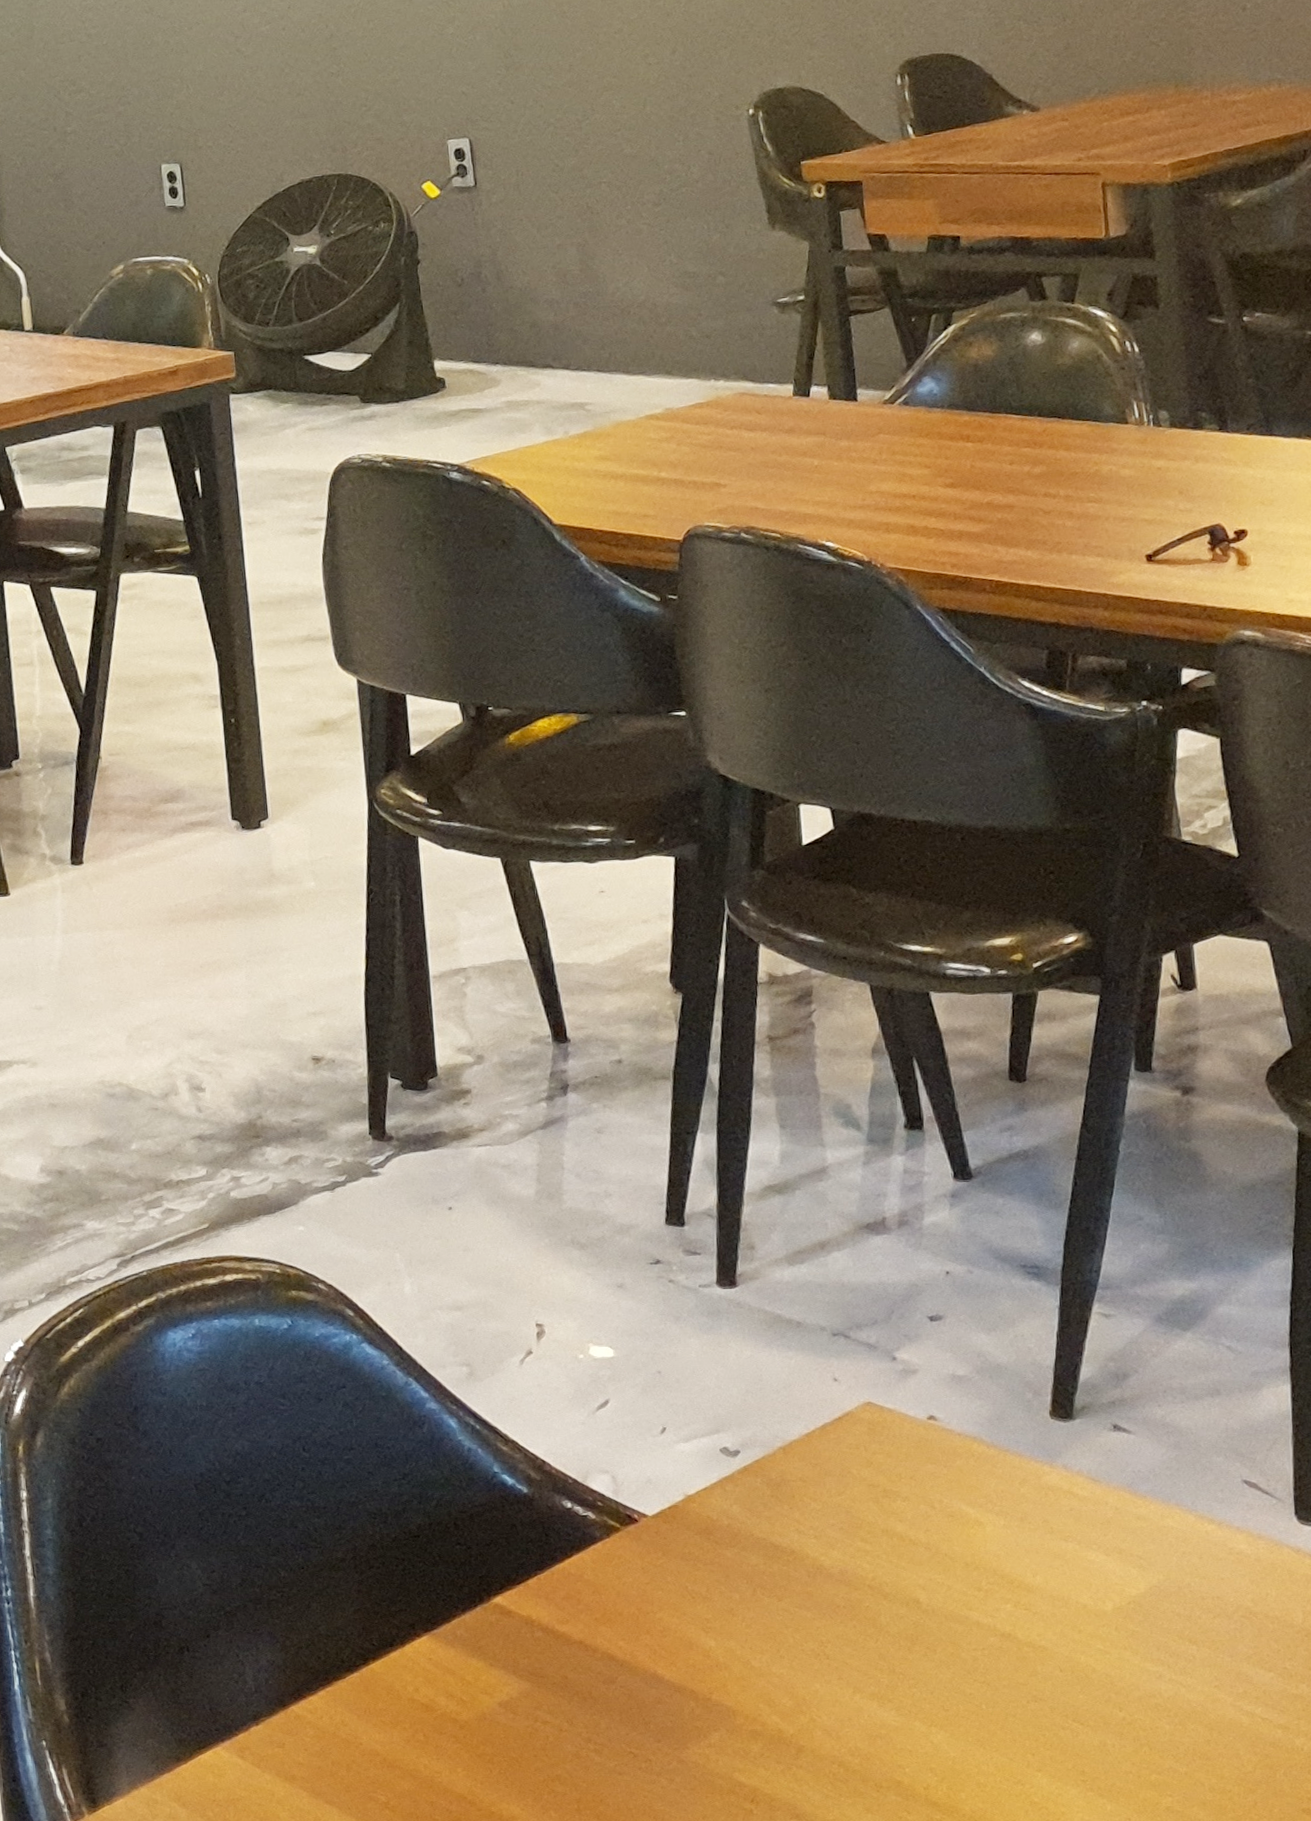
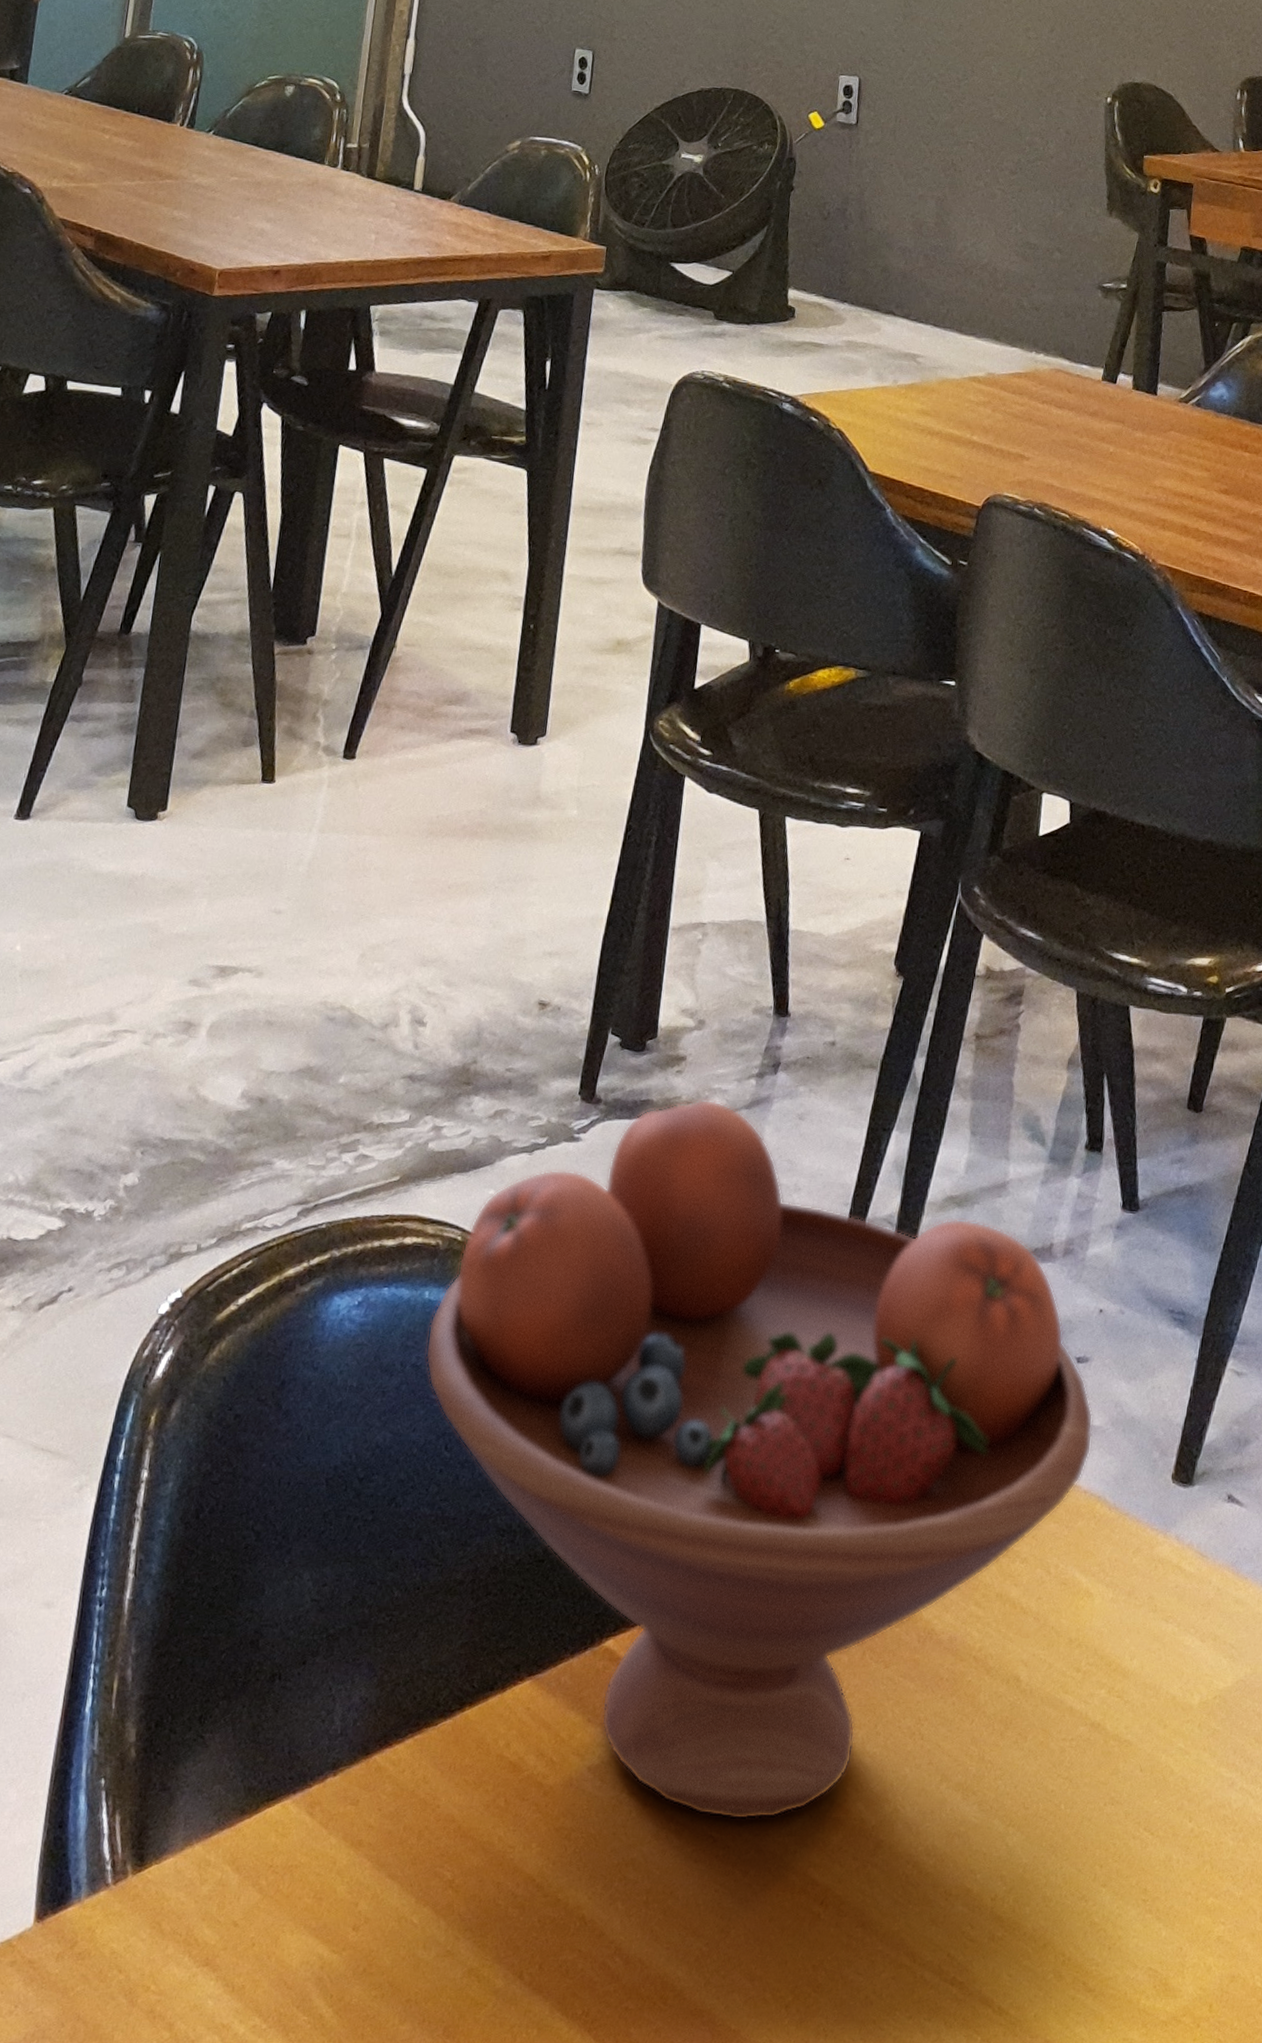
fruit bowl: none [264,1125,959,1738] -> present [425,1099,1093,1821]

